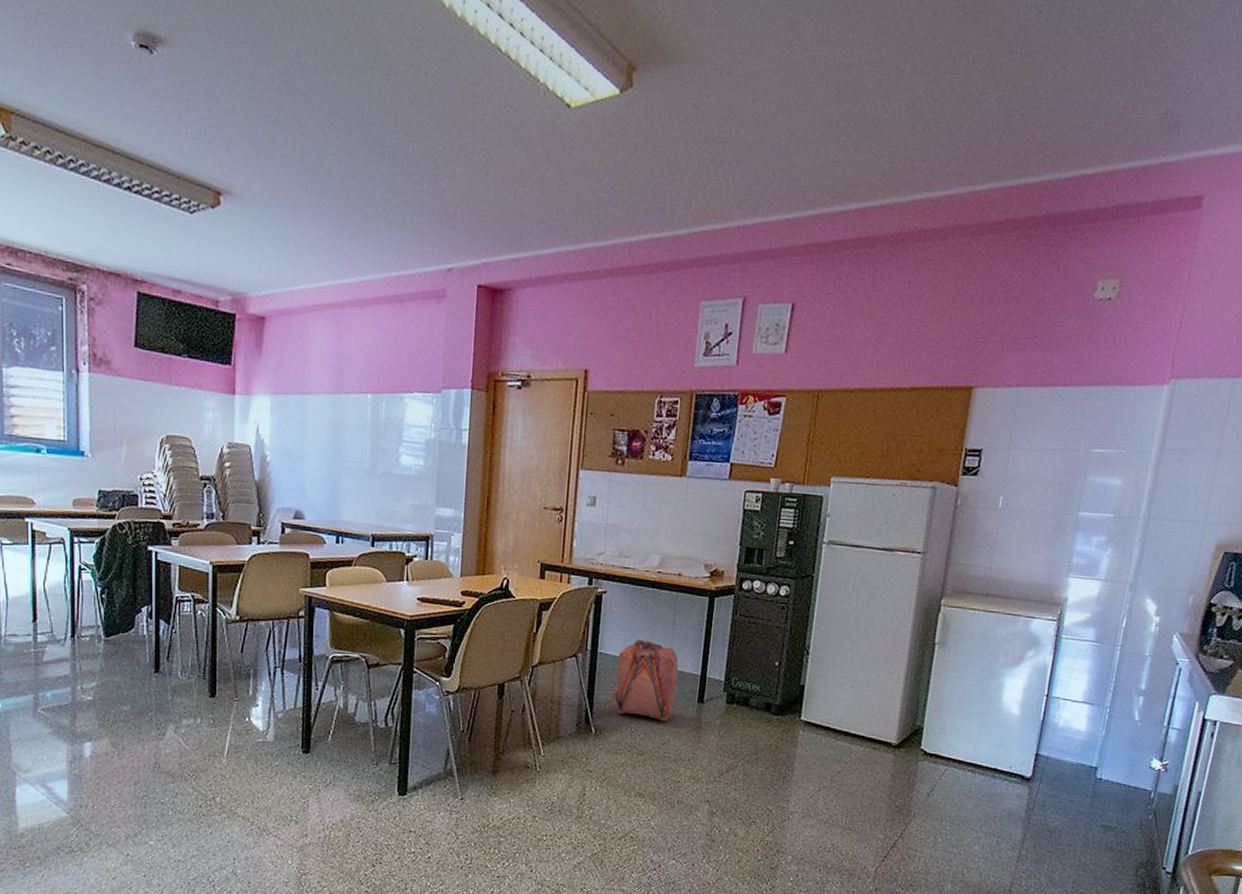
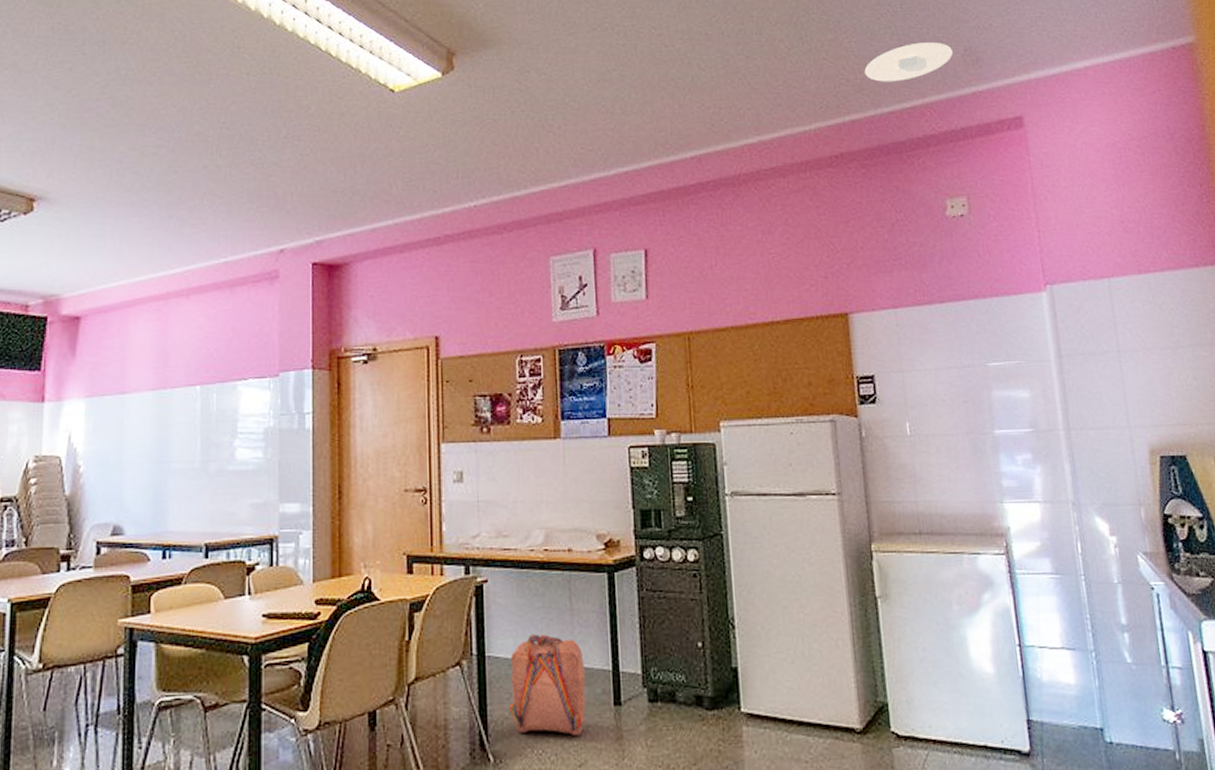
recessed light: none [1053,99,1153,144] -> present [864,42,953,82]

